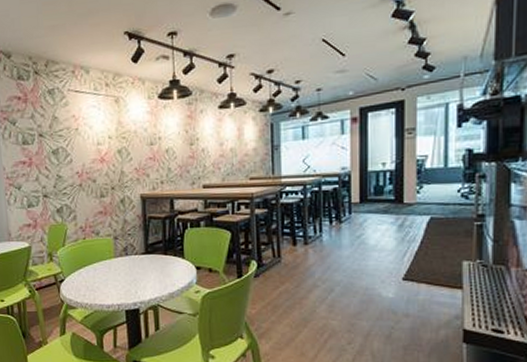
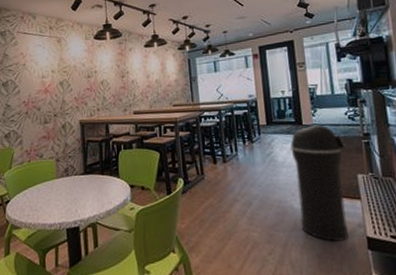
trash can: none [386,203,452,334] -> present [290,124,349,242]

